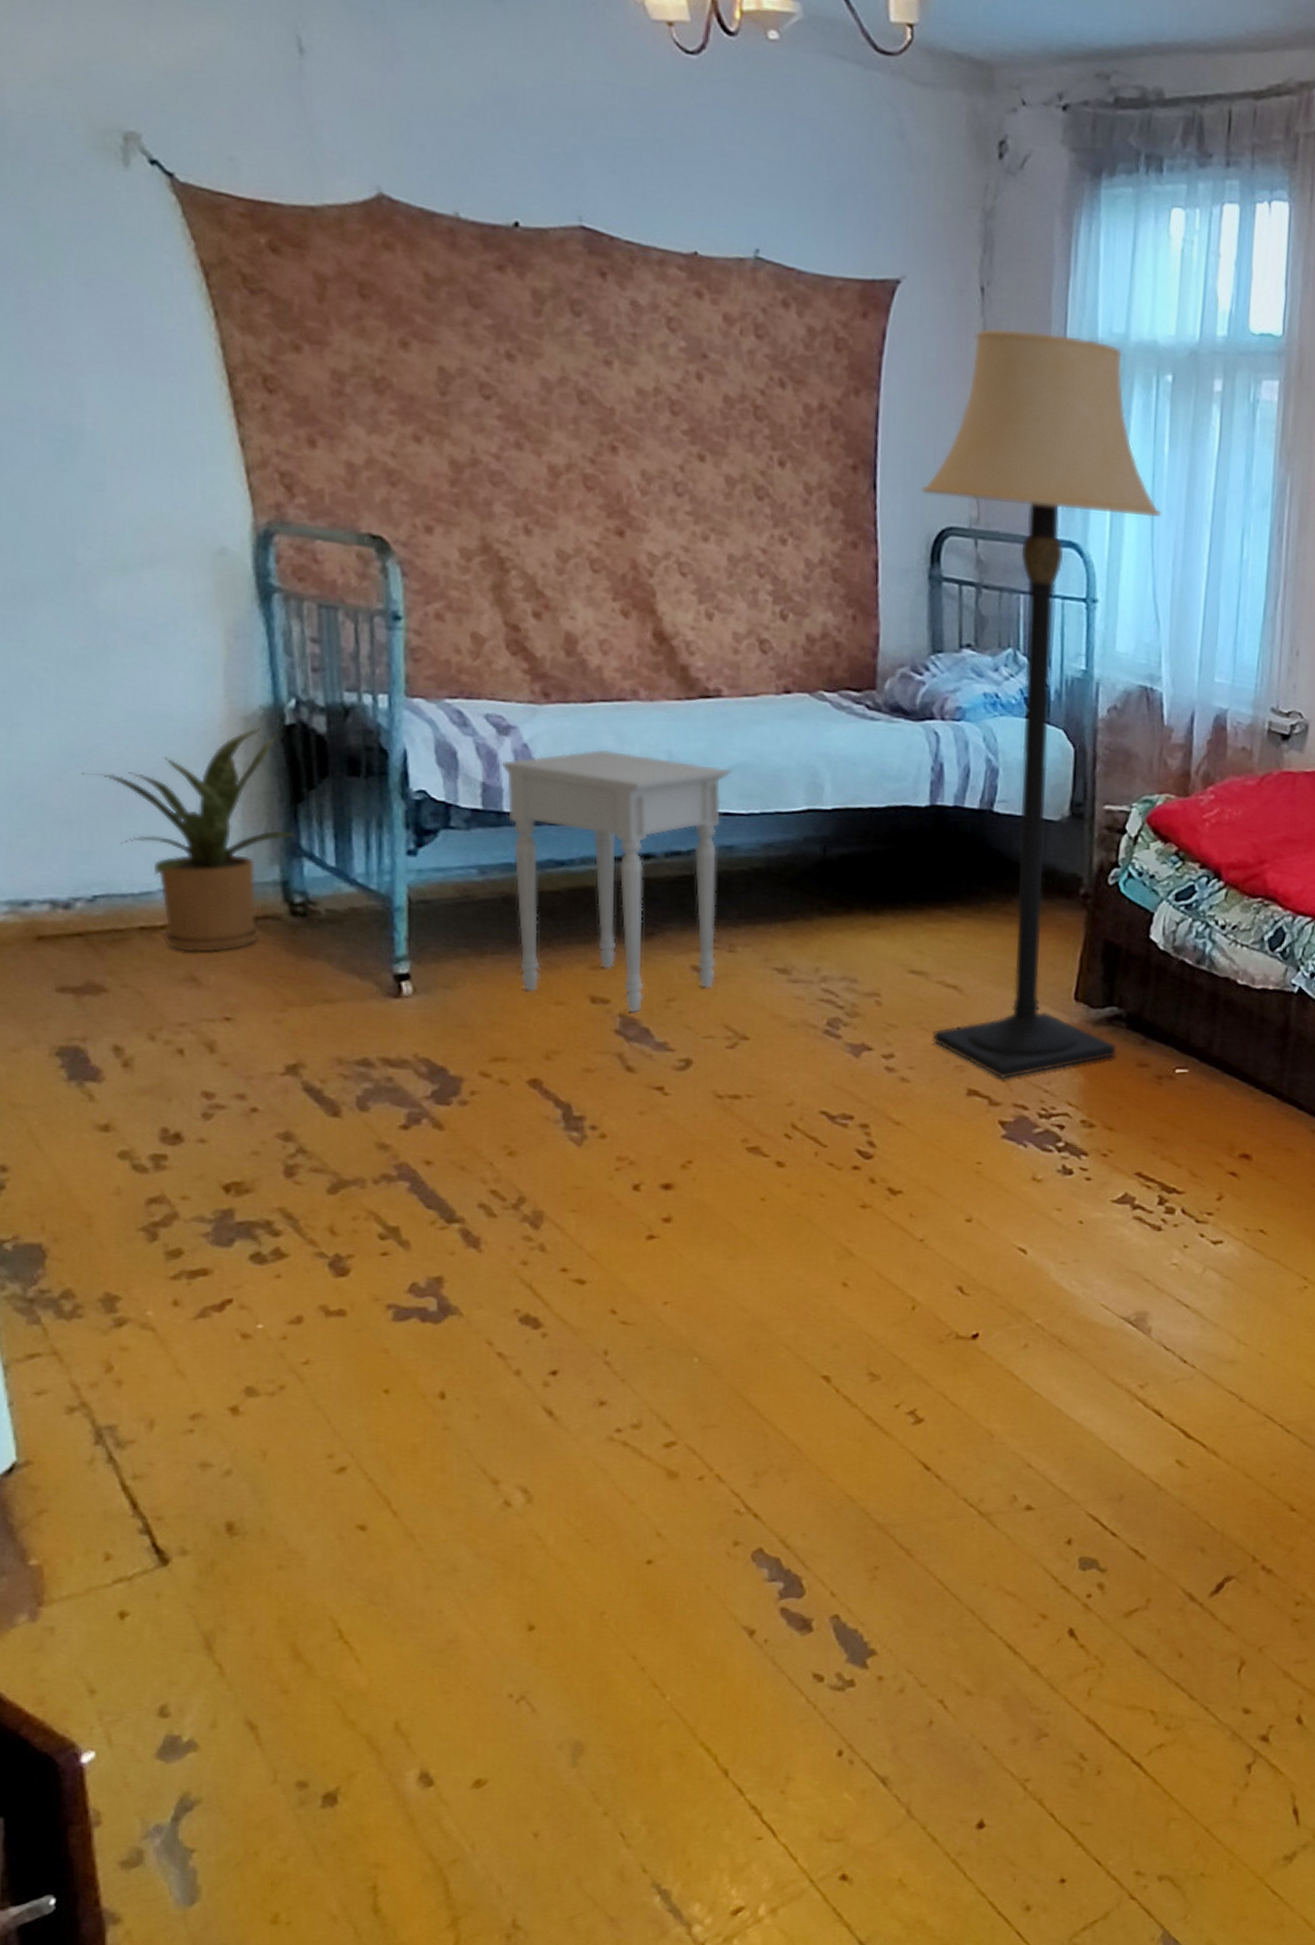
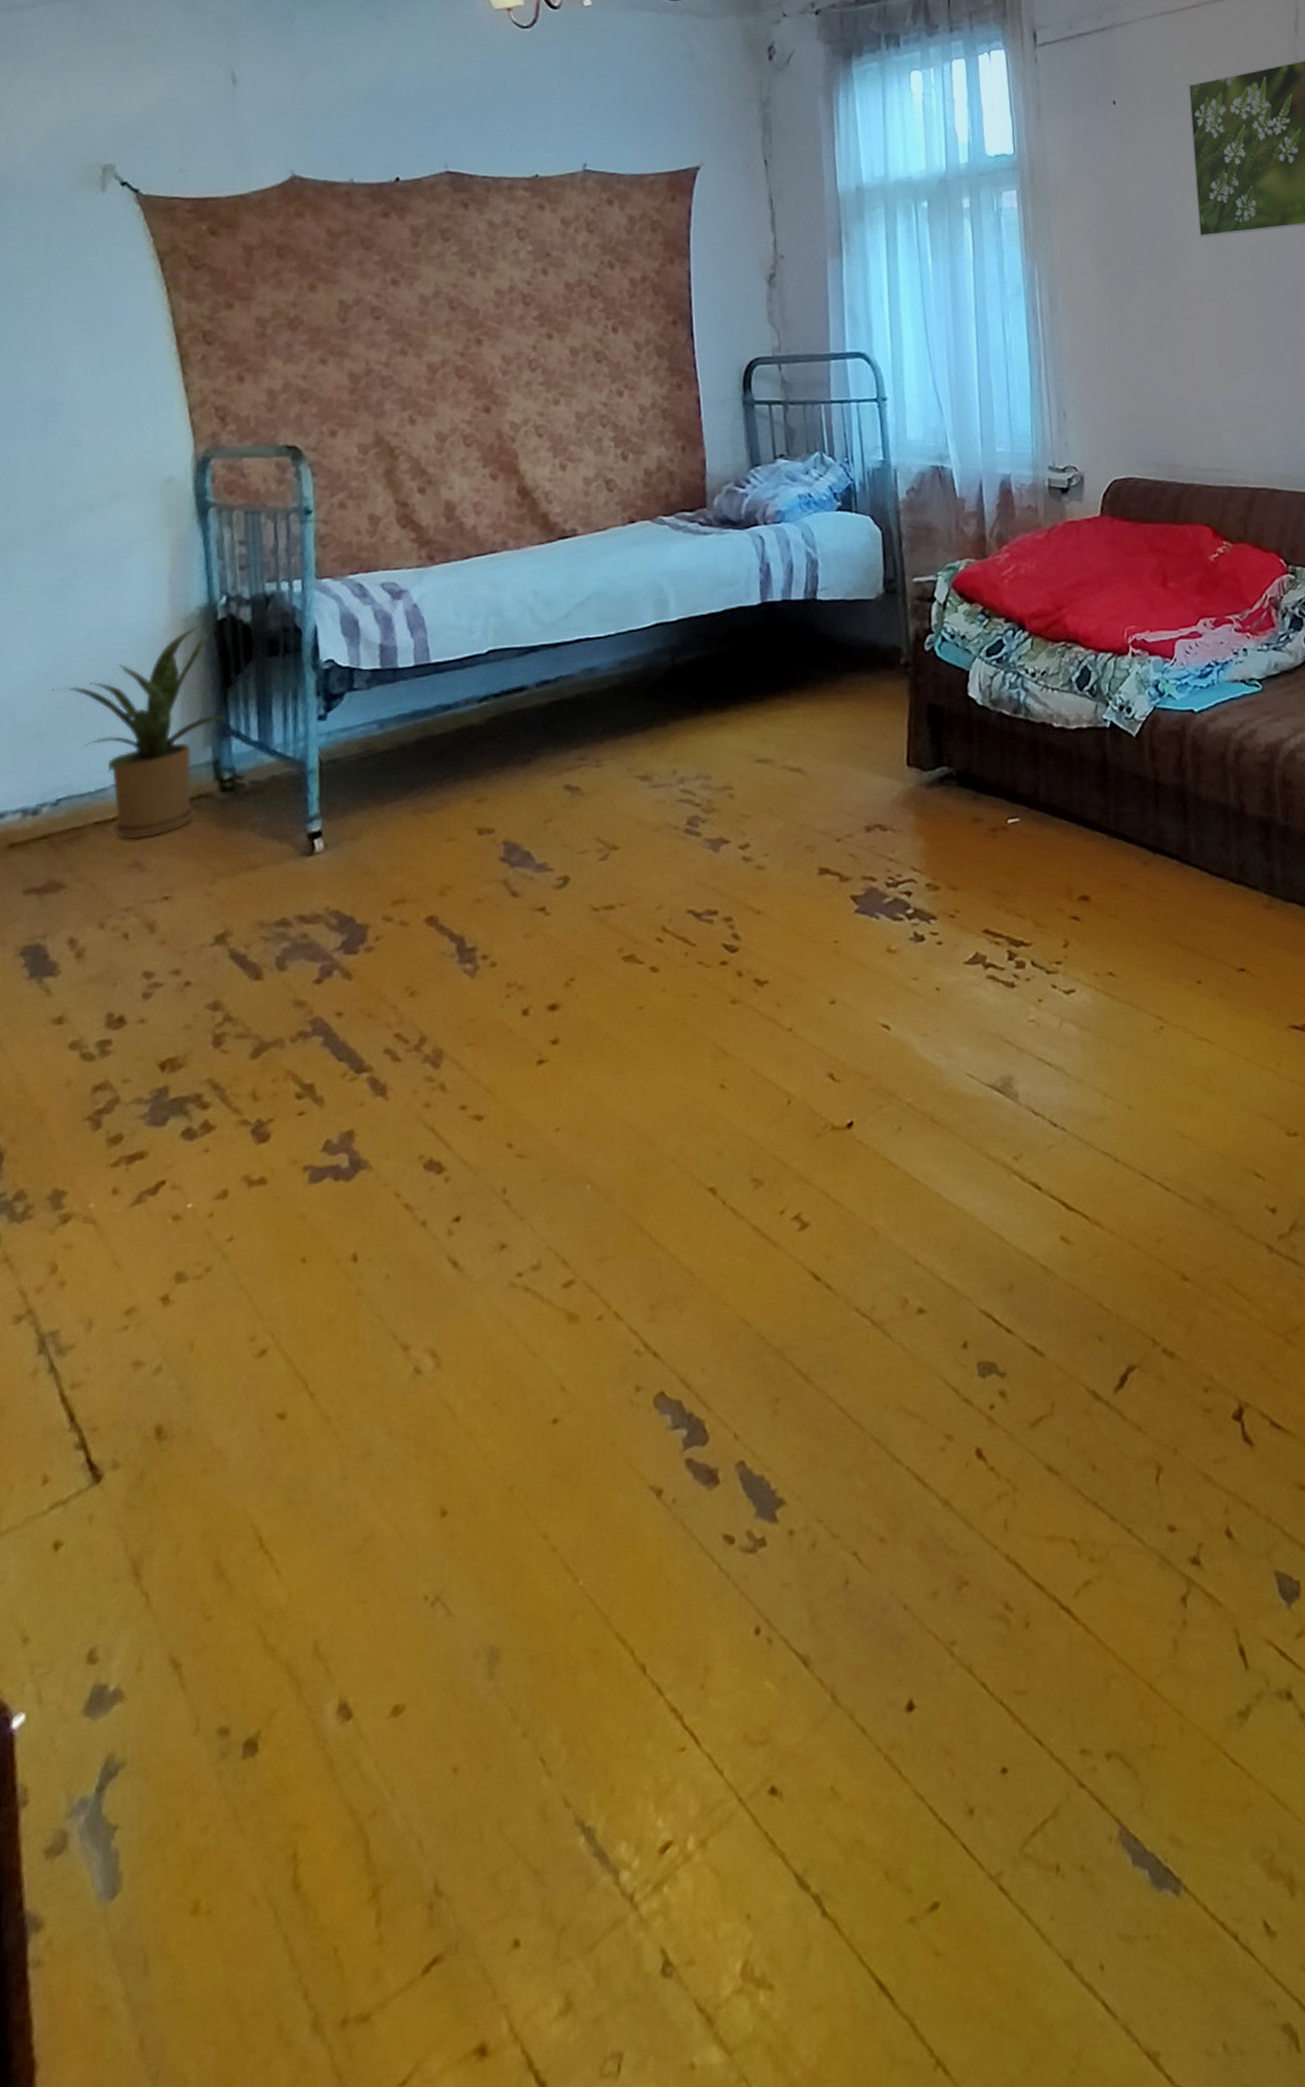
nightstand: present [501,749,731,1014] -> none [395,598,589,840]
lamp: present [921,328,1162,1079] -> none [730,185,950,853]

